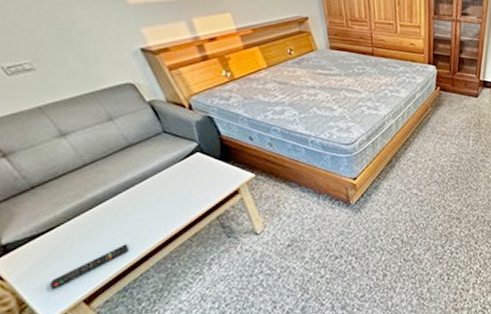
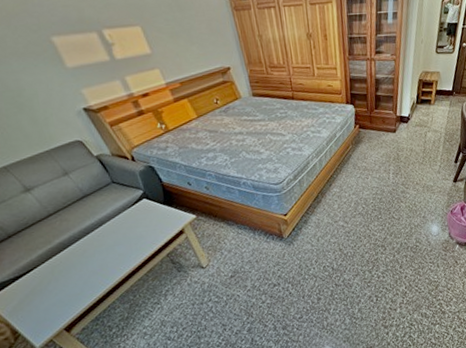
remote control: present [50,244,128,290] -> none [35,280,96,321]

